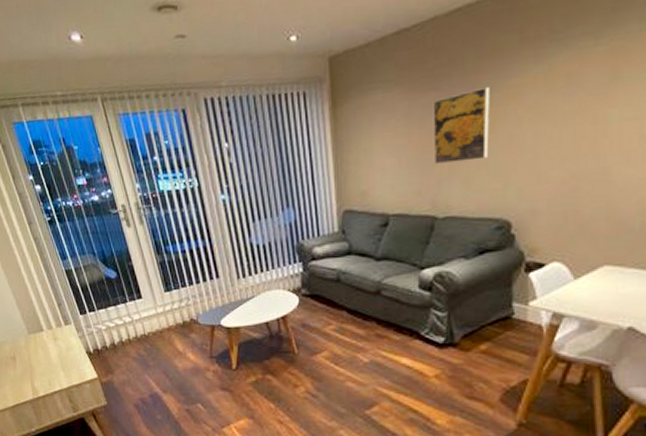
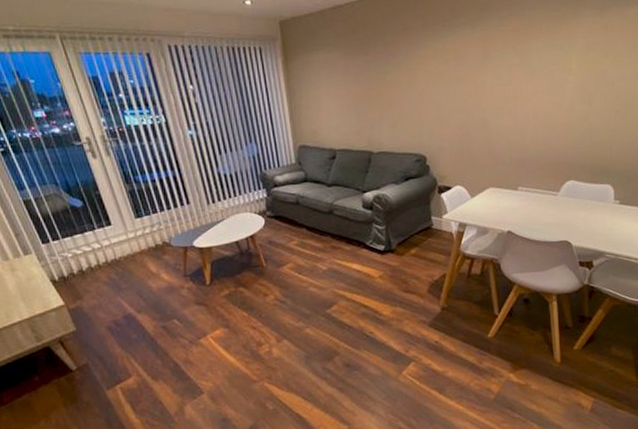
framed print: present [433,86,490,165] -> none [364,55,407,112]

